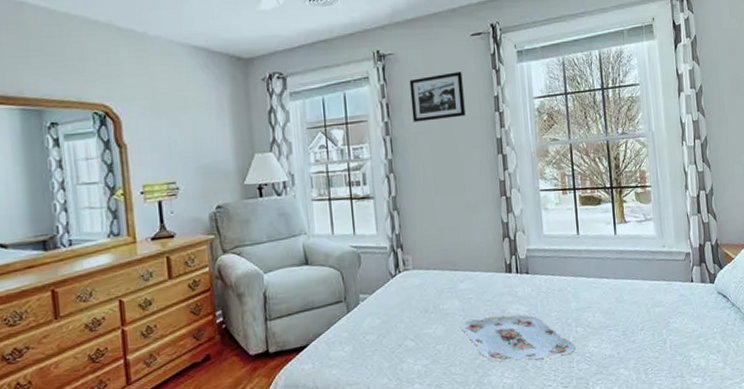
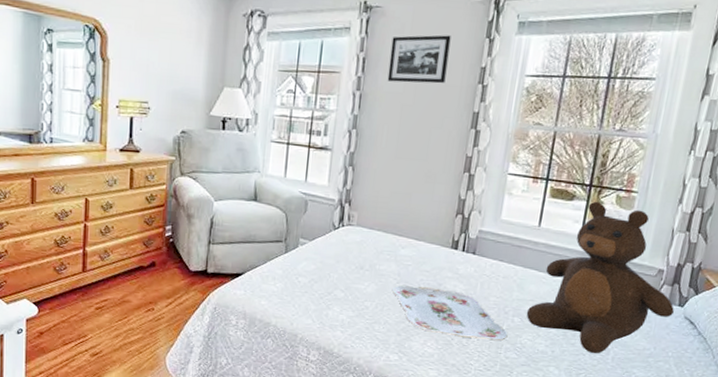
teddy bear: none [586,201,708,346] -> present [526,201,674,353]

